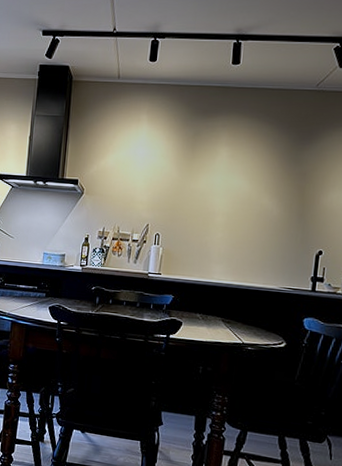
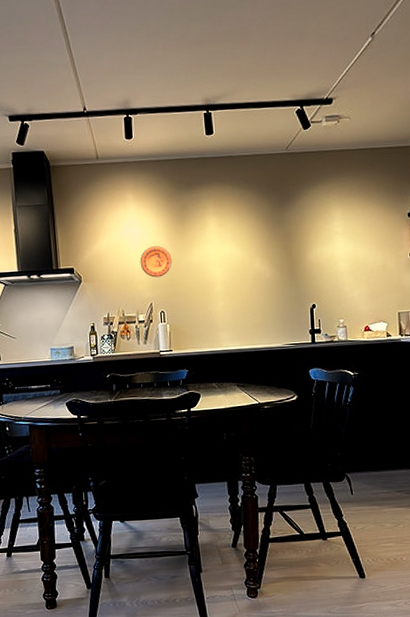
decorative plate: none [143,169,176,200] -> present [140,246,172,278]

